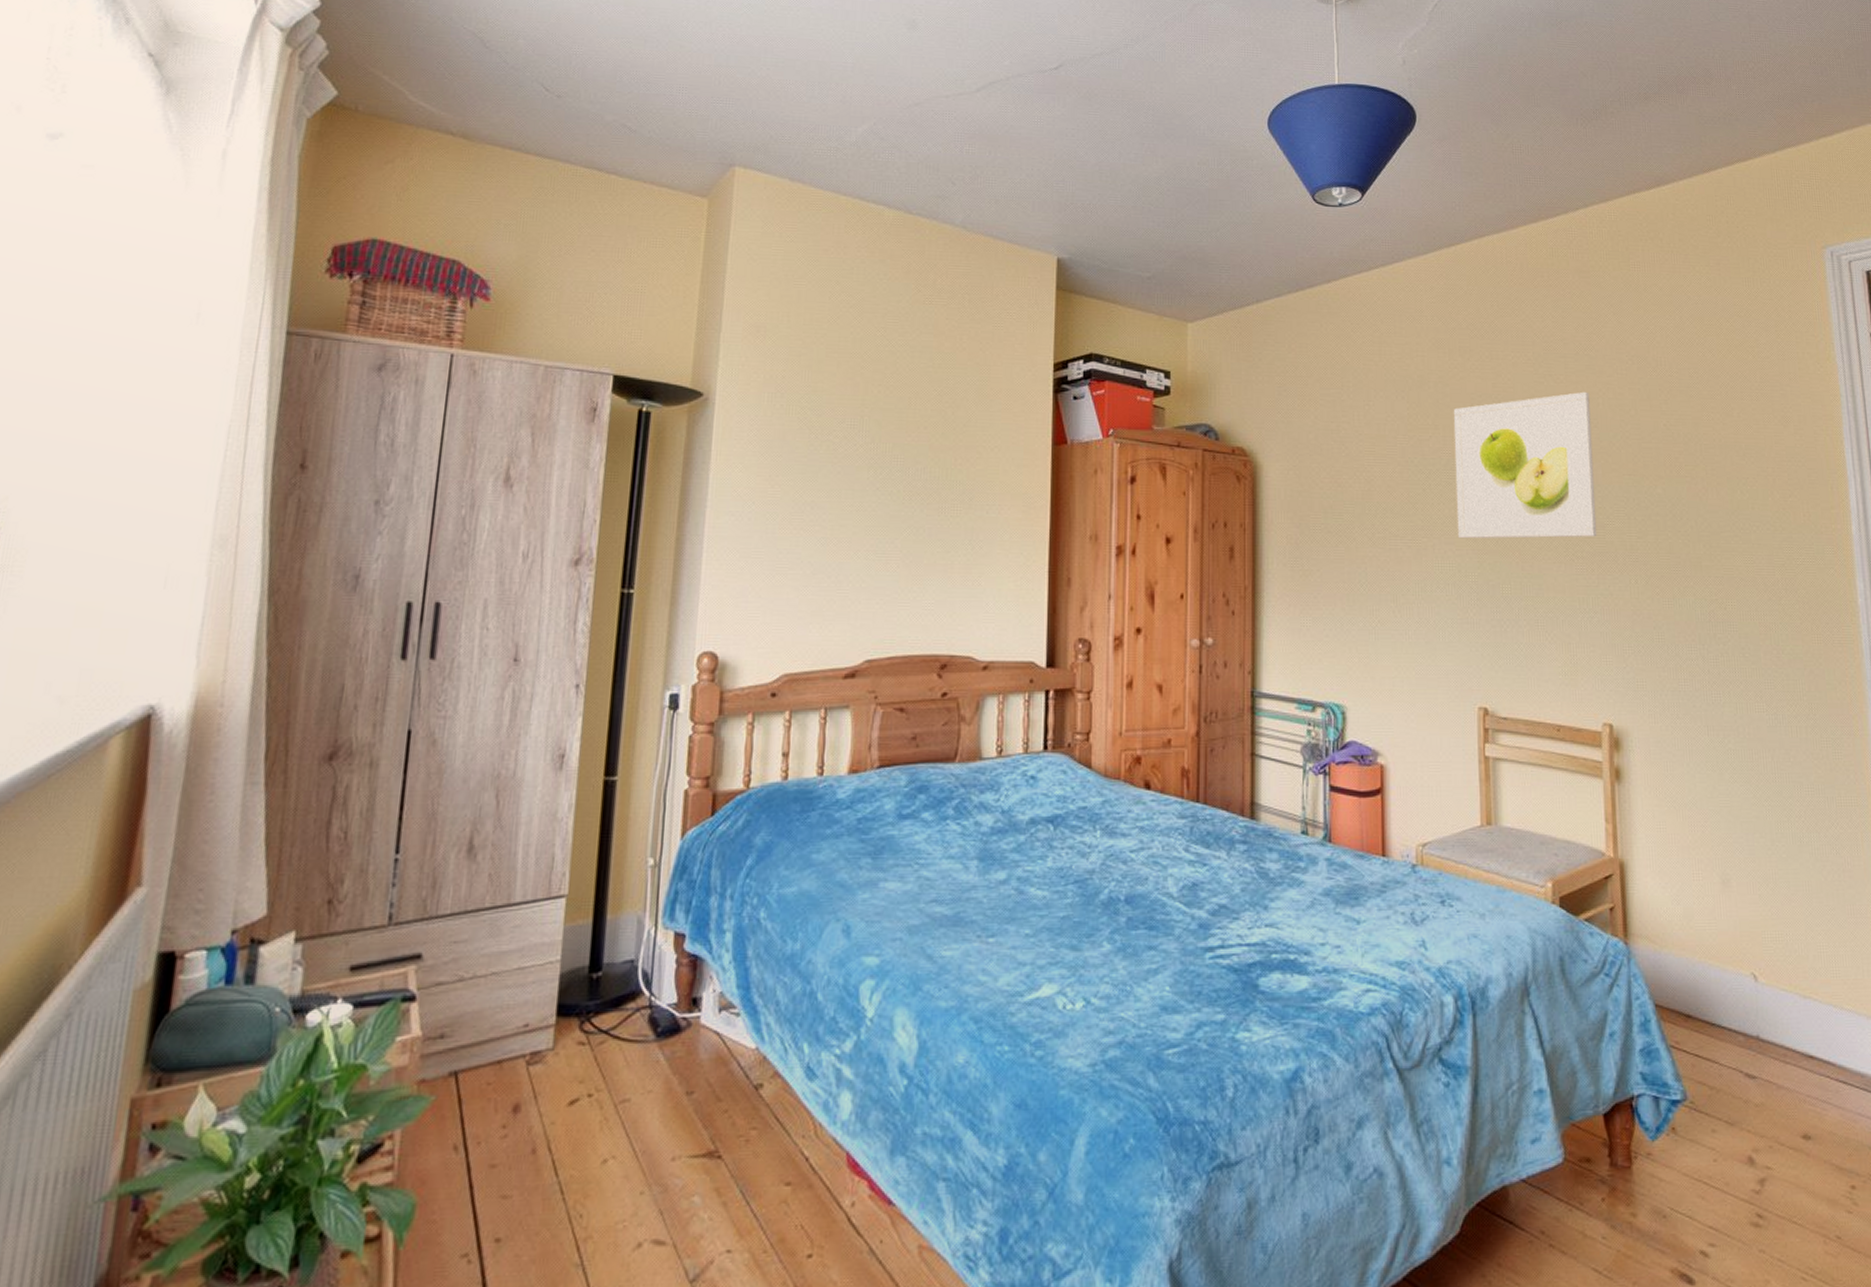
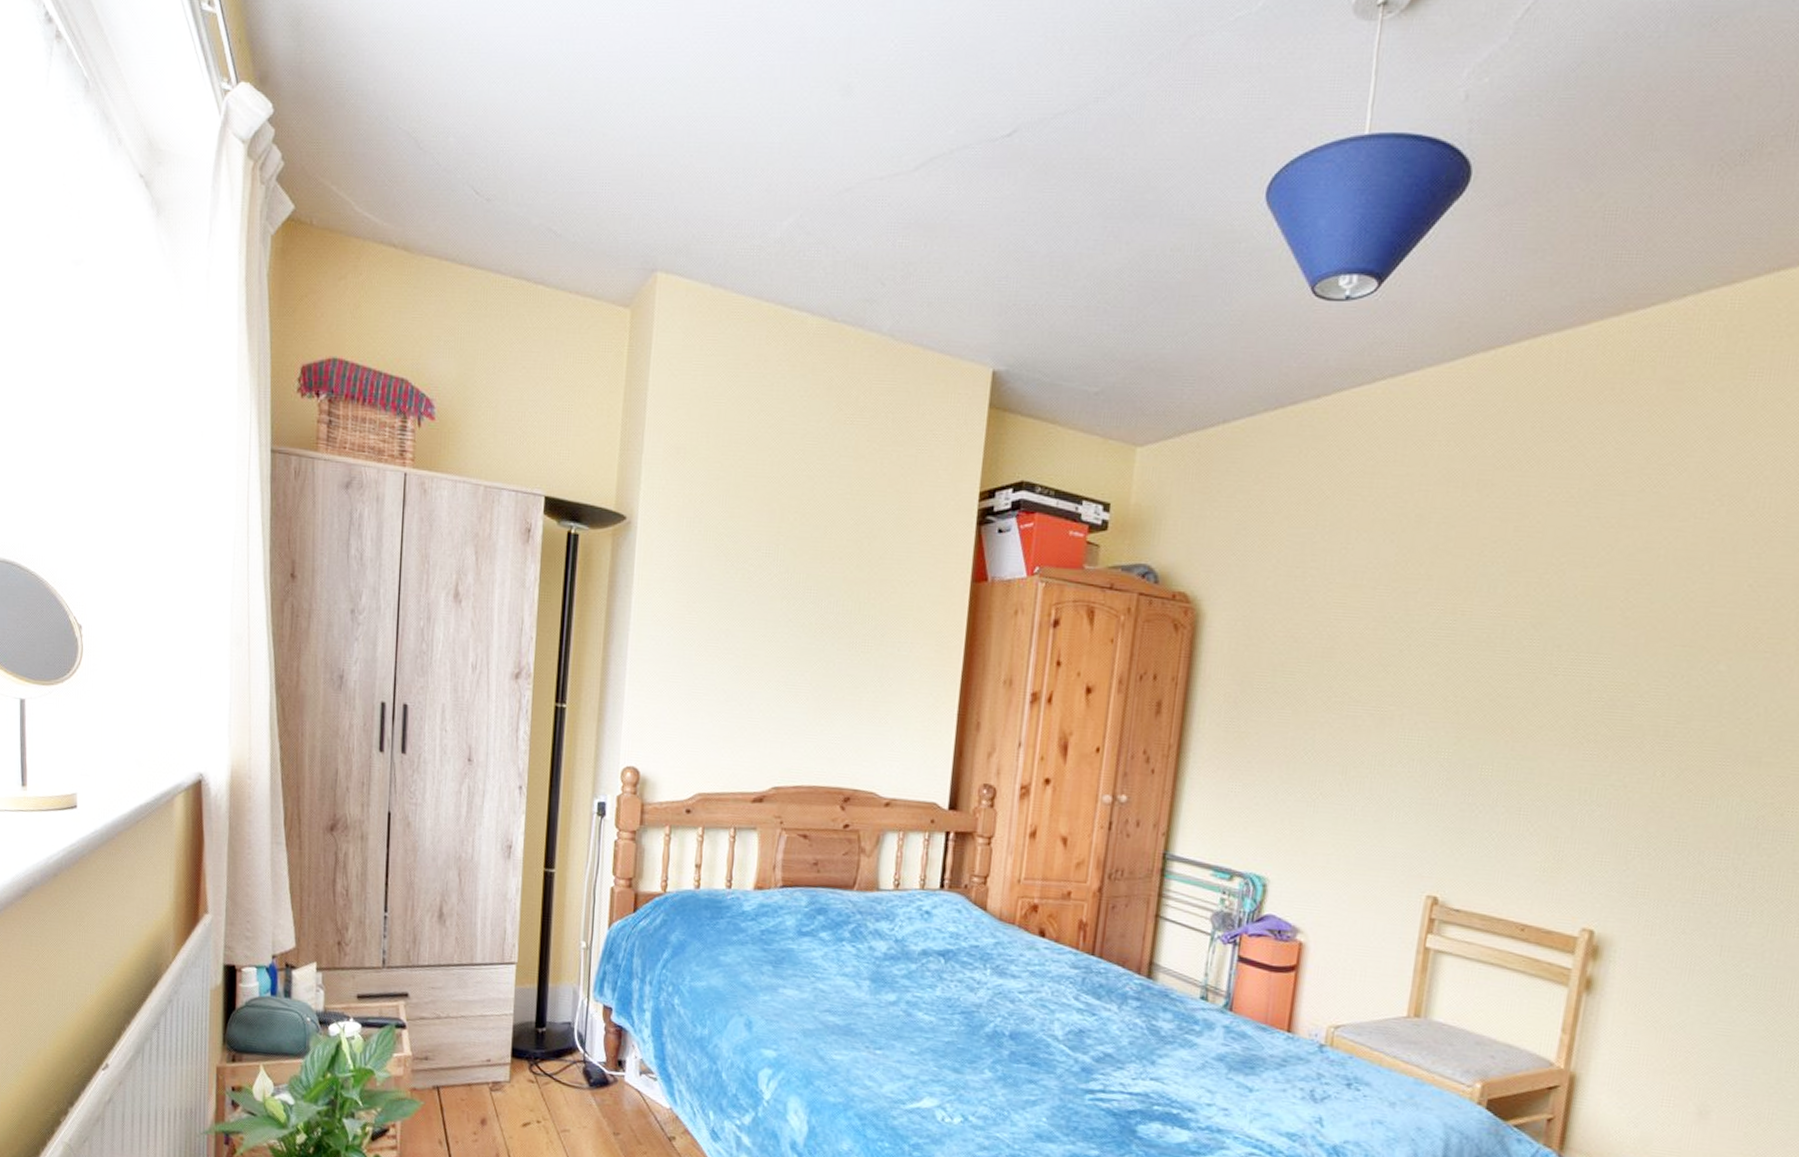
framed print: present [1453,391,1597,539] -> none [1434,539,1649,719]

